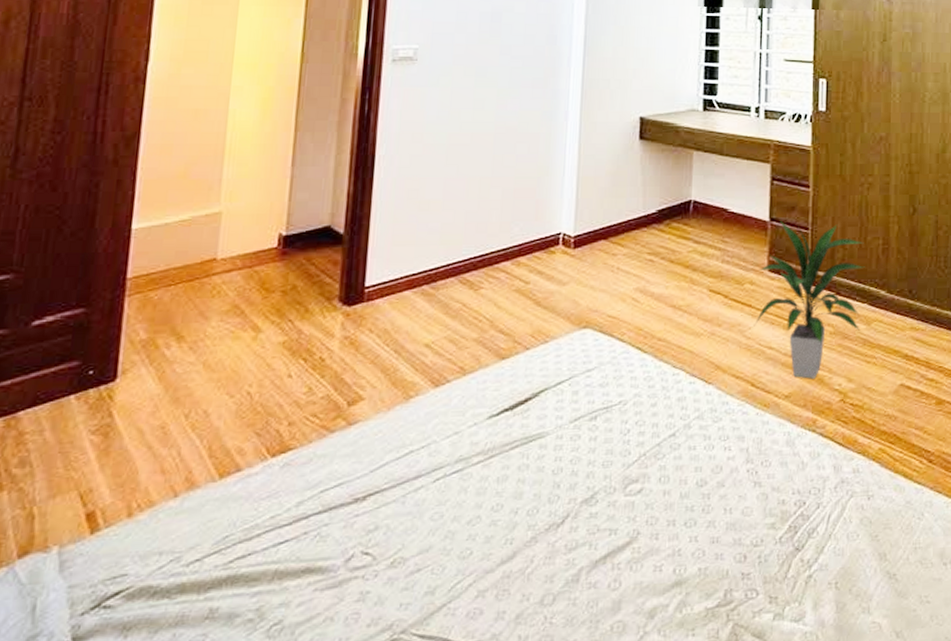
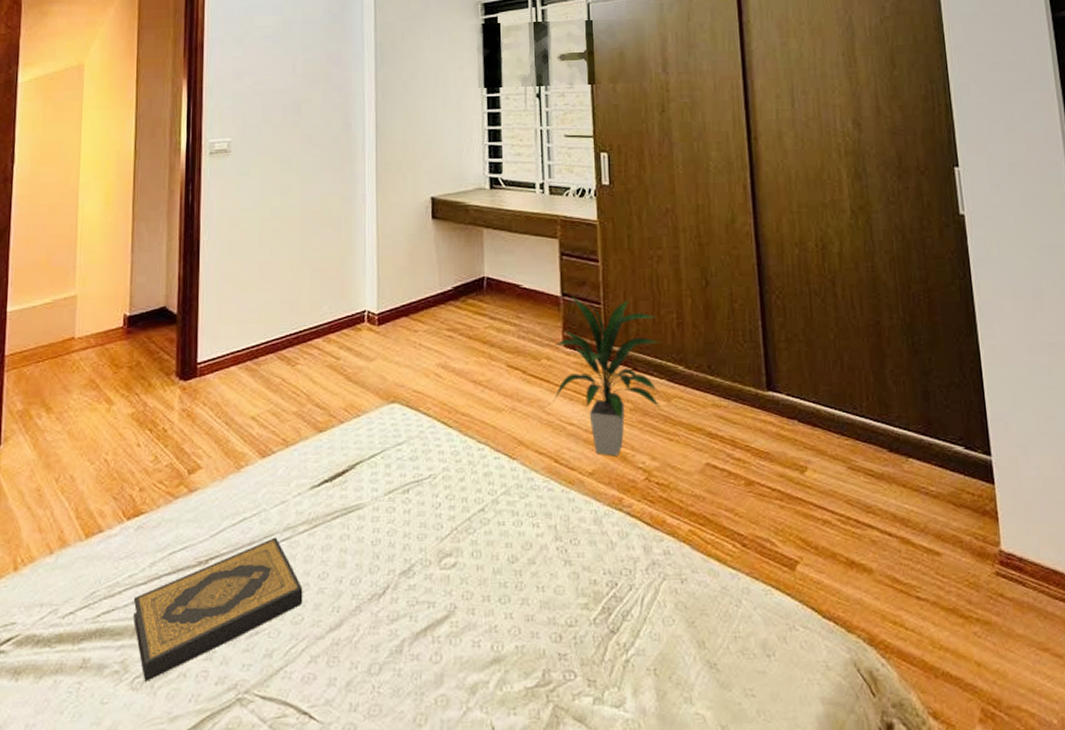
hardback book: none [273,470,474,629] -> present [132,537,303,682]

